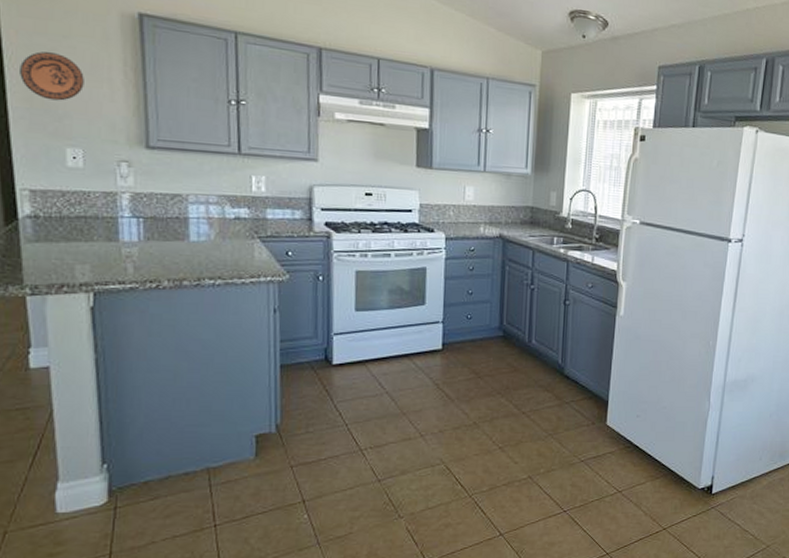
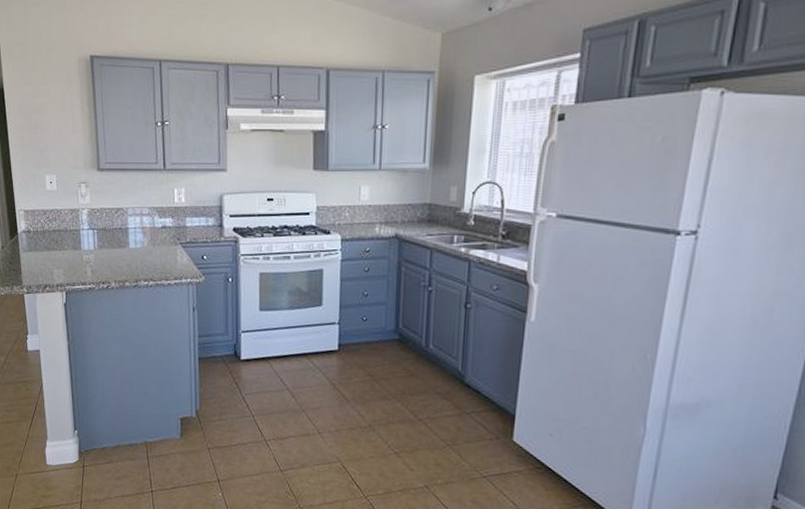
decorative plate: present [20,51,84,101] -> none [16,98,56,137]

